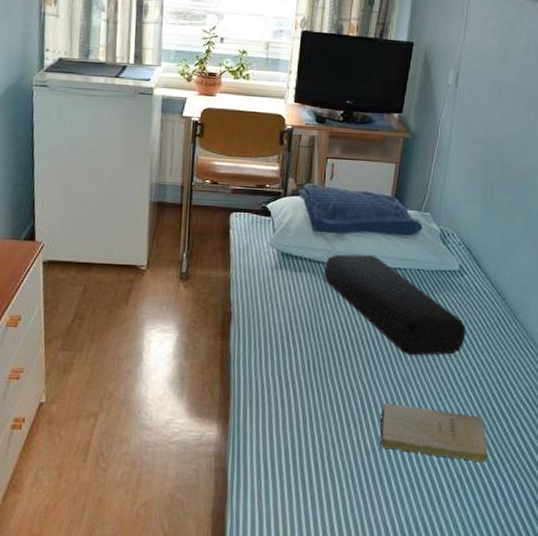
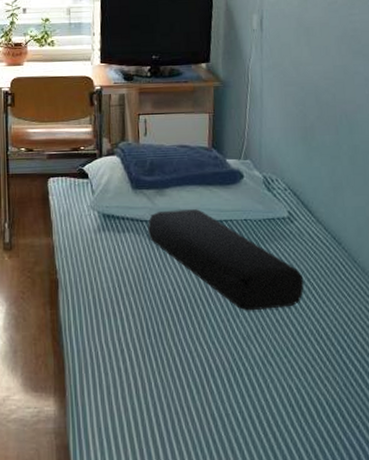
book: present [379,402,489,463] -> none [224,363,346,423]

